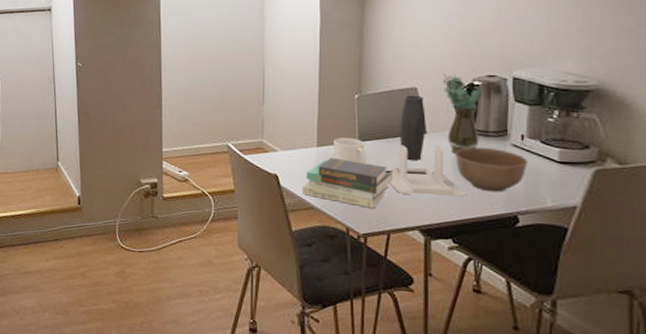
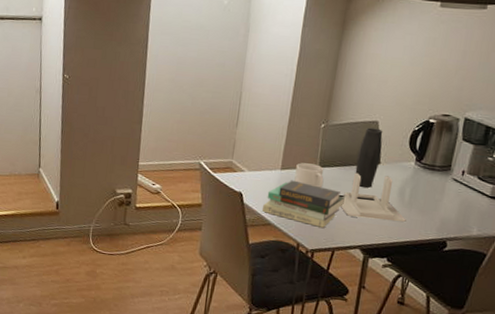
vase: present [443,73,482,154] -> none [397,109,436,184]
bowl: present [455,147,527,192] -> none [401,179,464,220]

